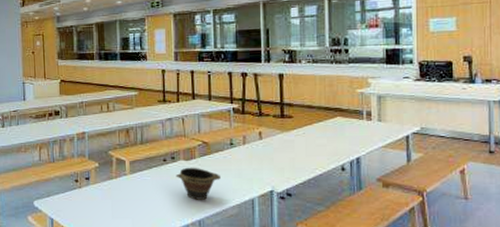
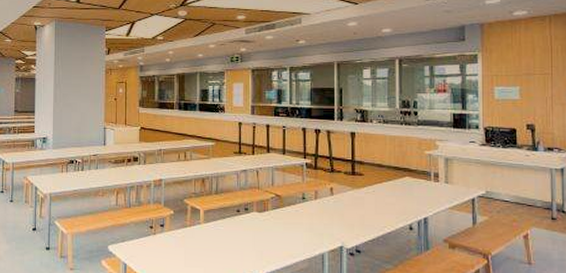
bowl: present [175,167,220,200] -> none [248,219,292,252]

